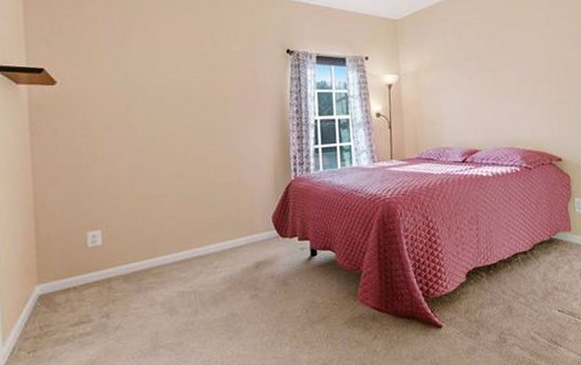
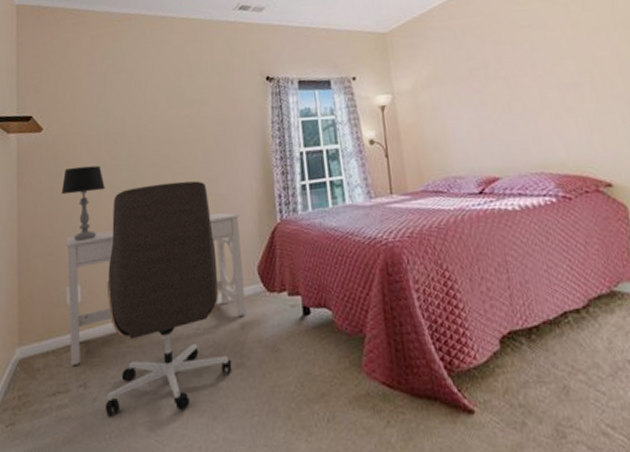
table lamp: none [78,121,125,190] -> present [61,165,105,241]
desk: none [85,169,262,301] -> present [66,212,247,367]
office chair: none [127,140,247,341] -> present [104,181,232,417]

